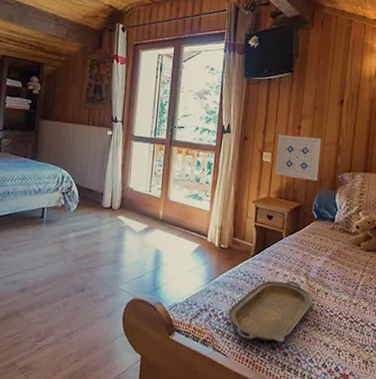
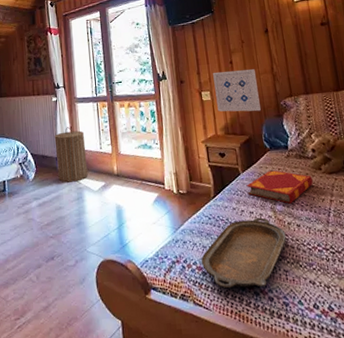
laundry hamper: none [101,164,135,220] -> present [54,127,88,183]
hardback book: none [285,238,350,273] -> present [246,169,313,204]

